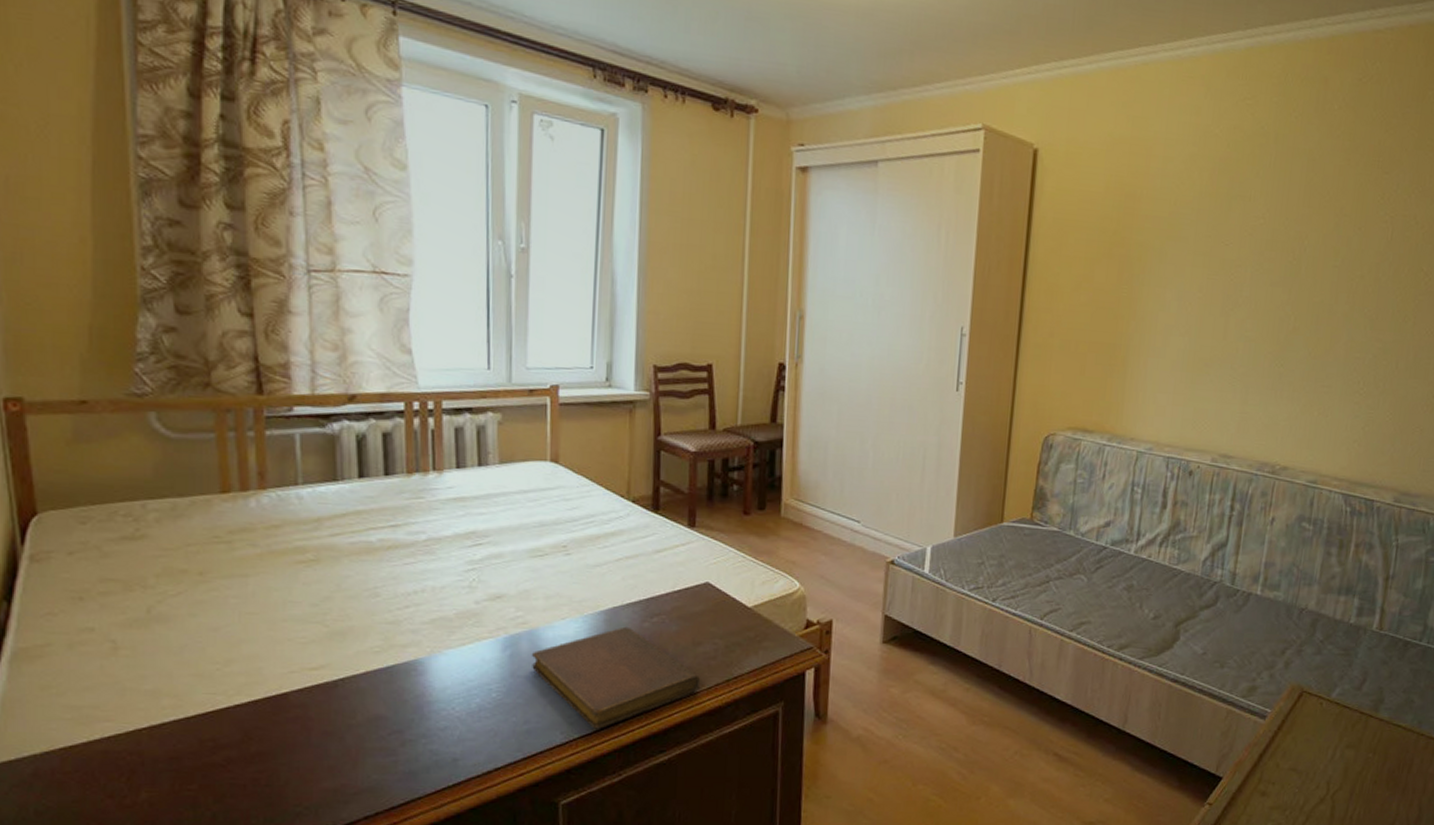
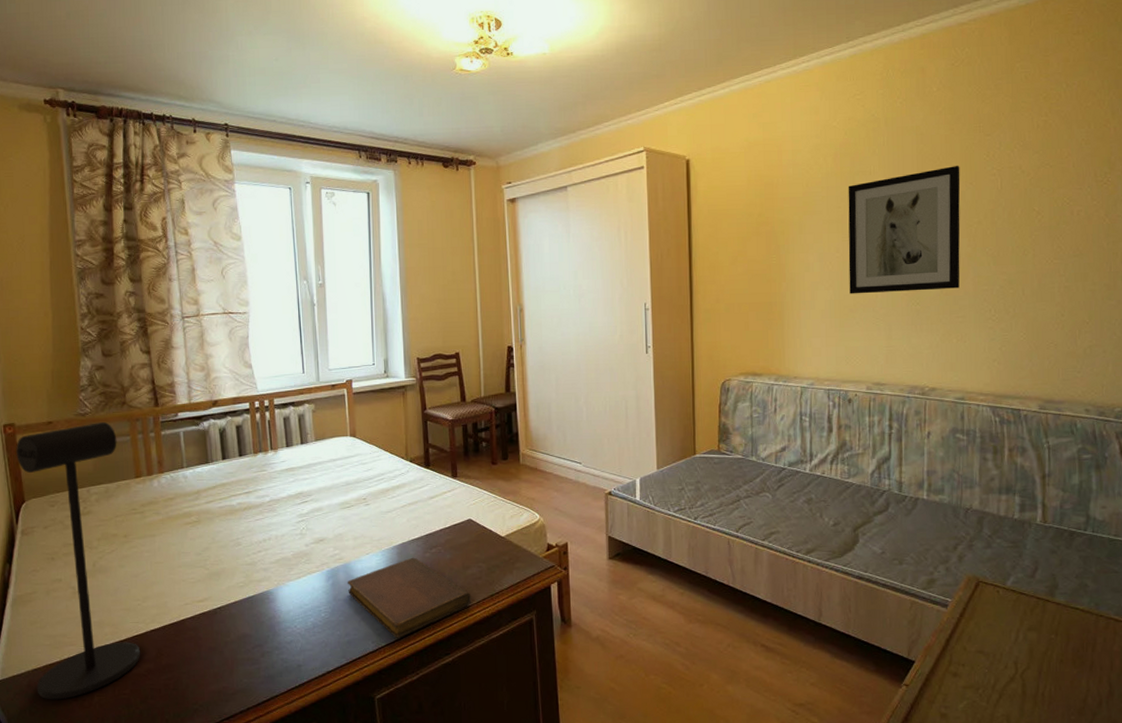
desk lamp: none [24,409,218,796] -> present [16,422,141,700]
wall art: none [1207,204,1351,353] -> present [848,165,961,294]

